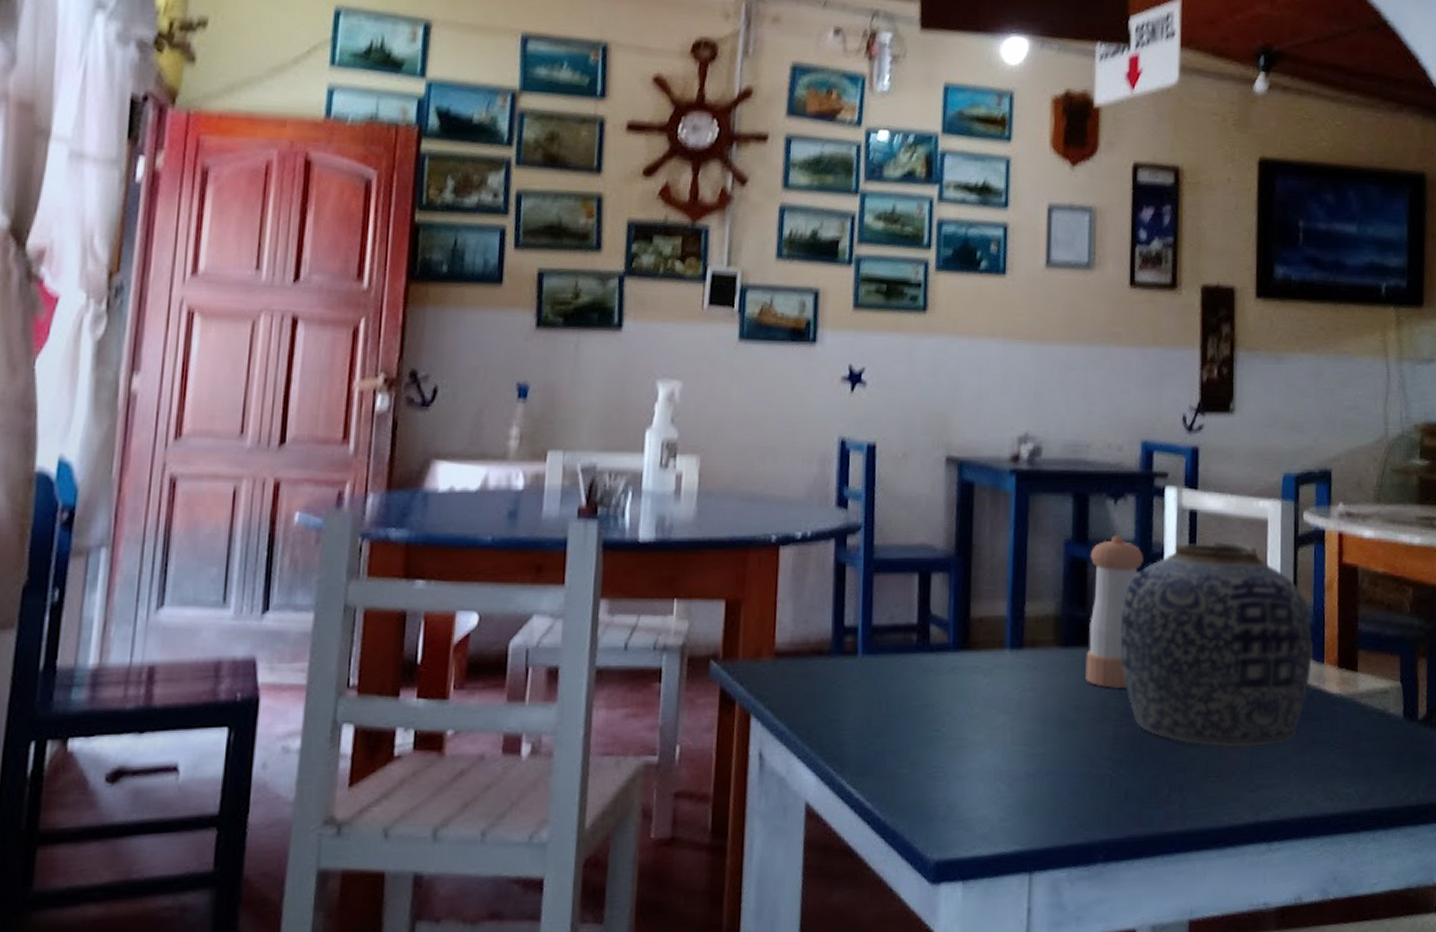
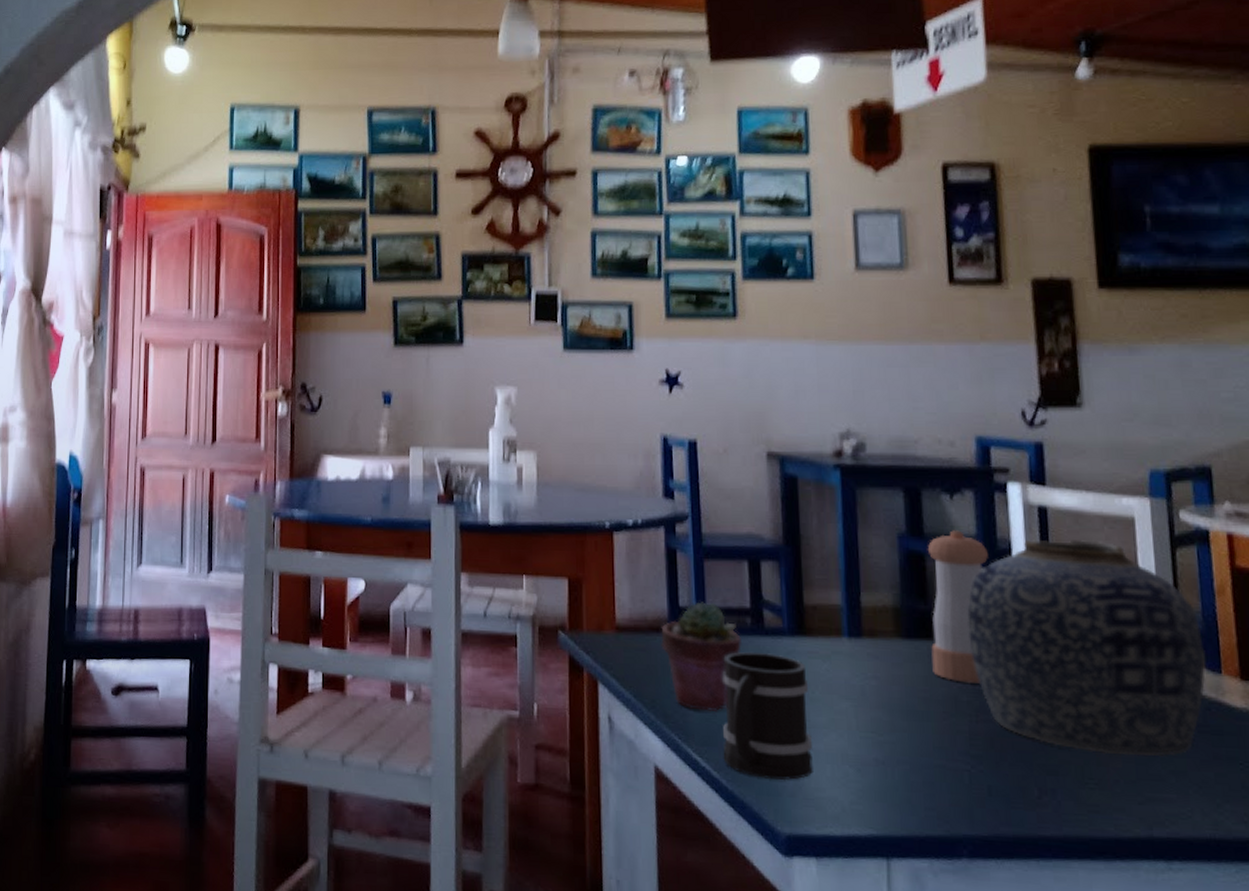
potted succulent: none [822,620,906,739] -> present [661,602,742,713]
mug: none [878,671,969,805] -> present [722,652,813,781]

